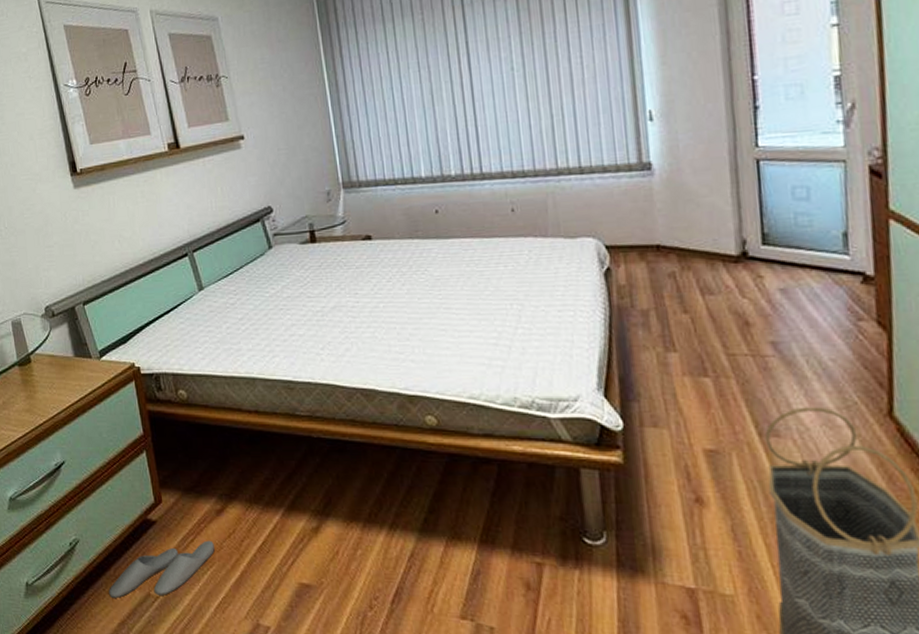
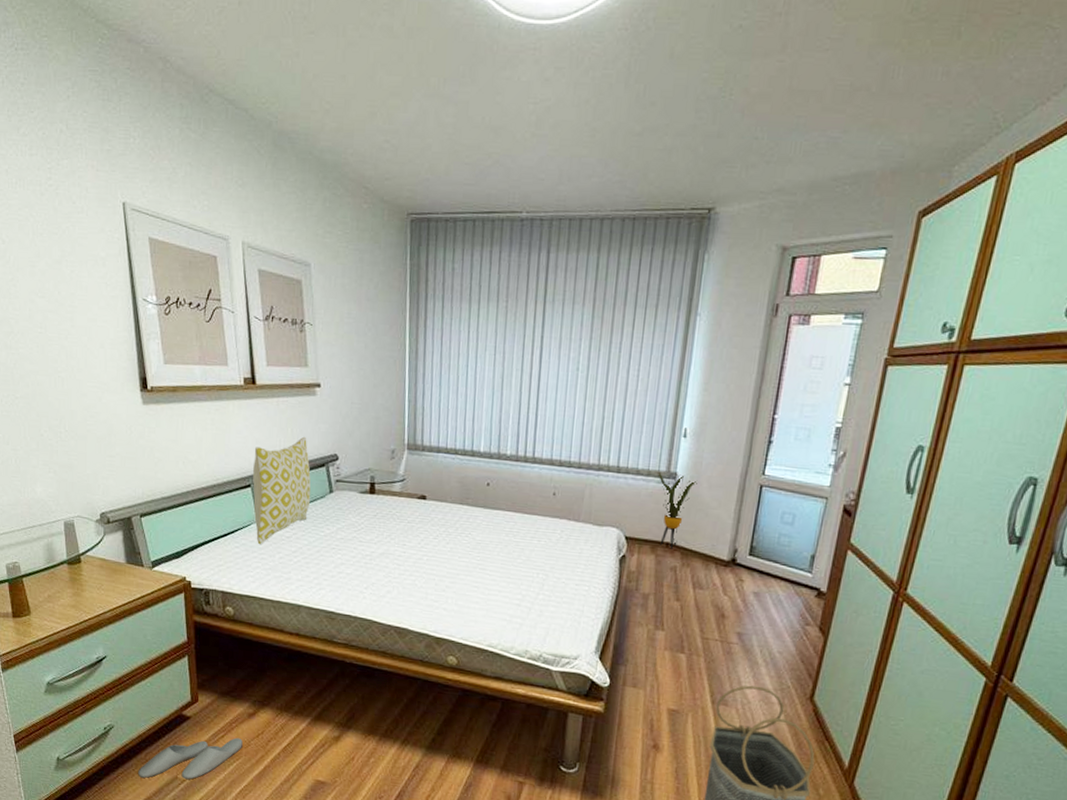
pillow: none [186,193,251,317] -> present [253,436,311,545]
house plant: none [628,163,678,252] -> present [658,471,697,549]

